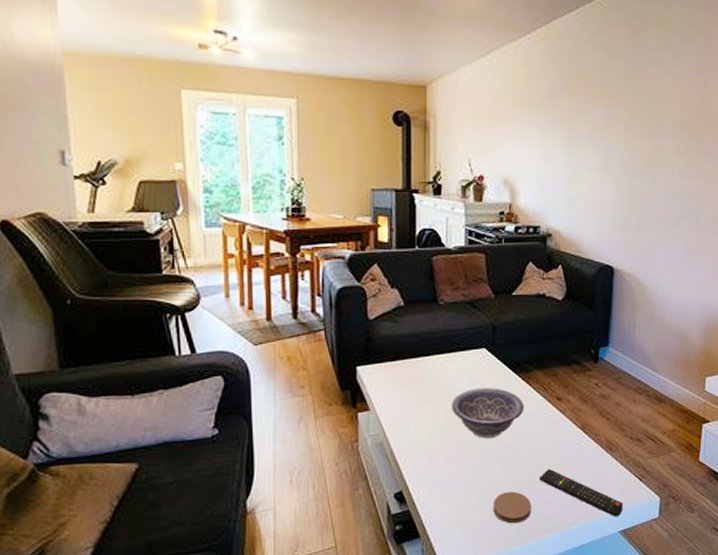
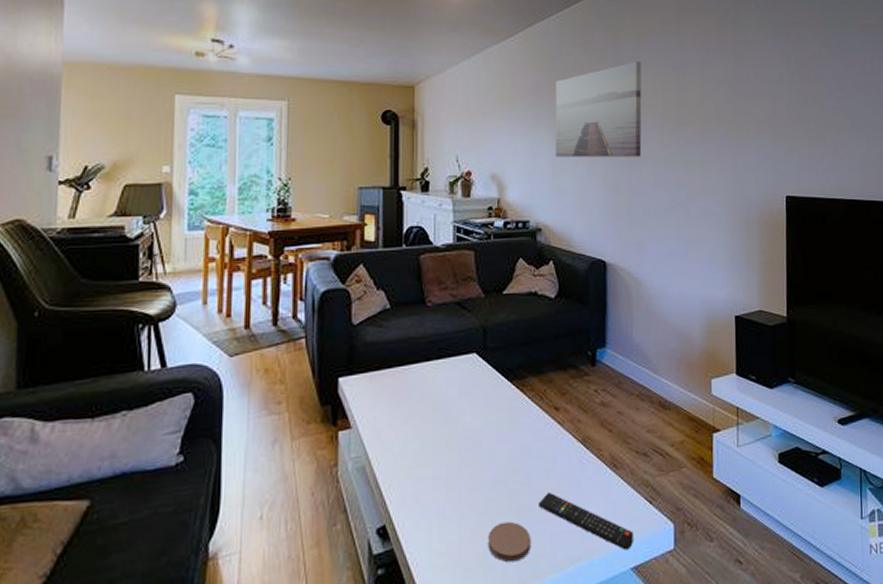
decorative bowl: present [452,387,524,439] -> none [441,397,518,459]
wall art: none [569,64,664,165] -> present [555,61,642,157]

